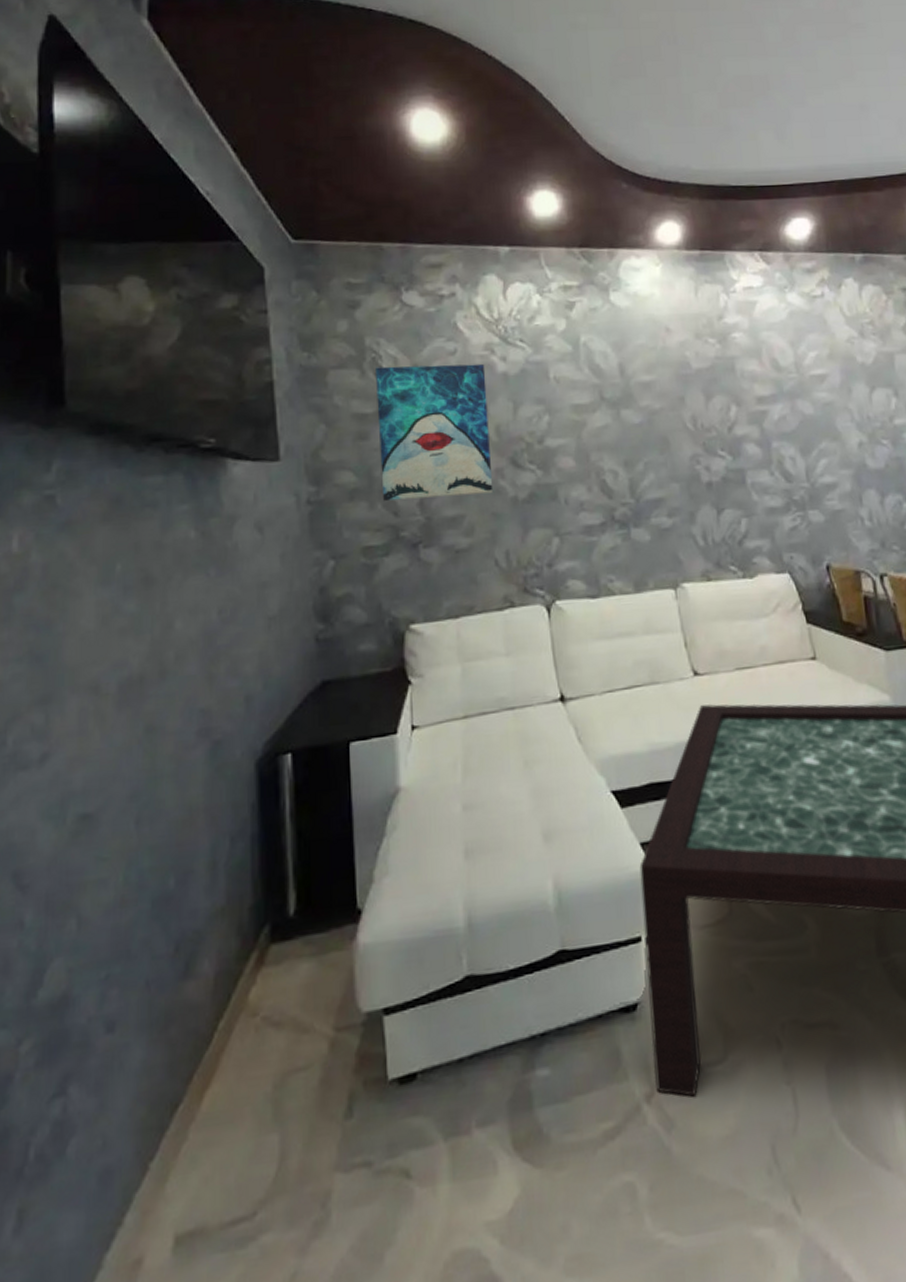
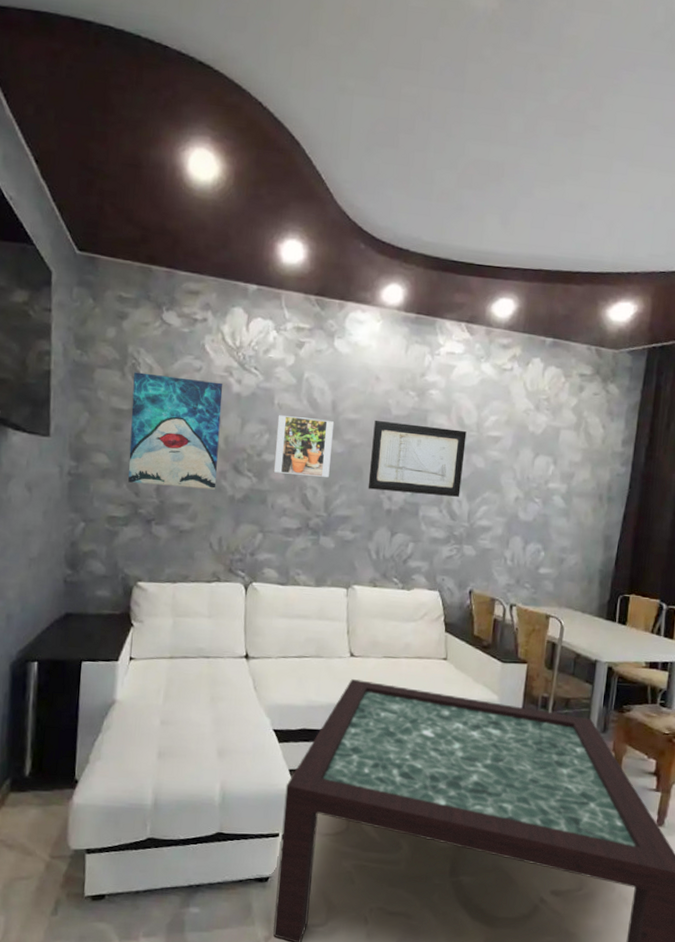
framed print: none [556,387,630,460] -> present [273,415,334,477]
wall art: none [673,373,792,462] -> present [367,420,467,497]

